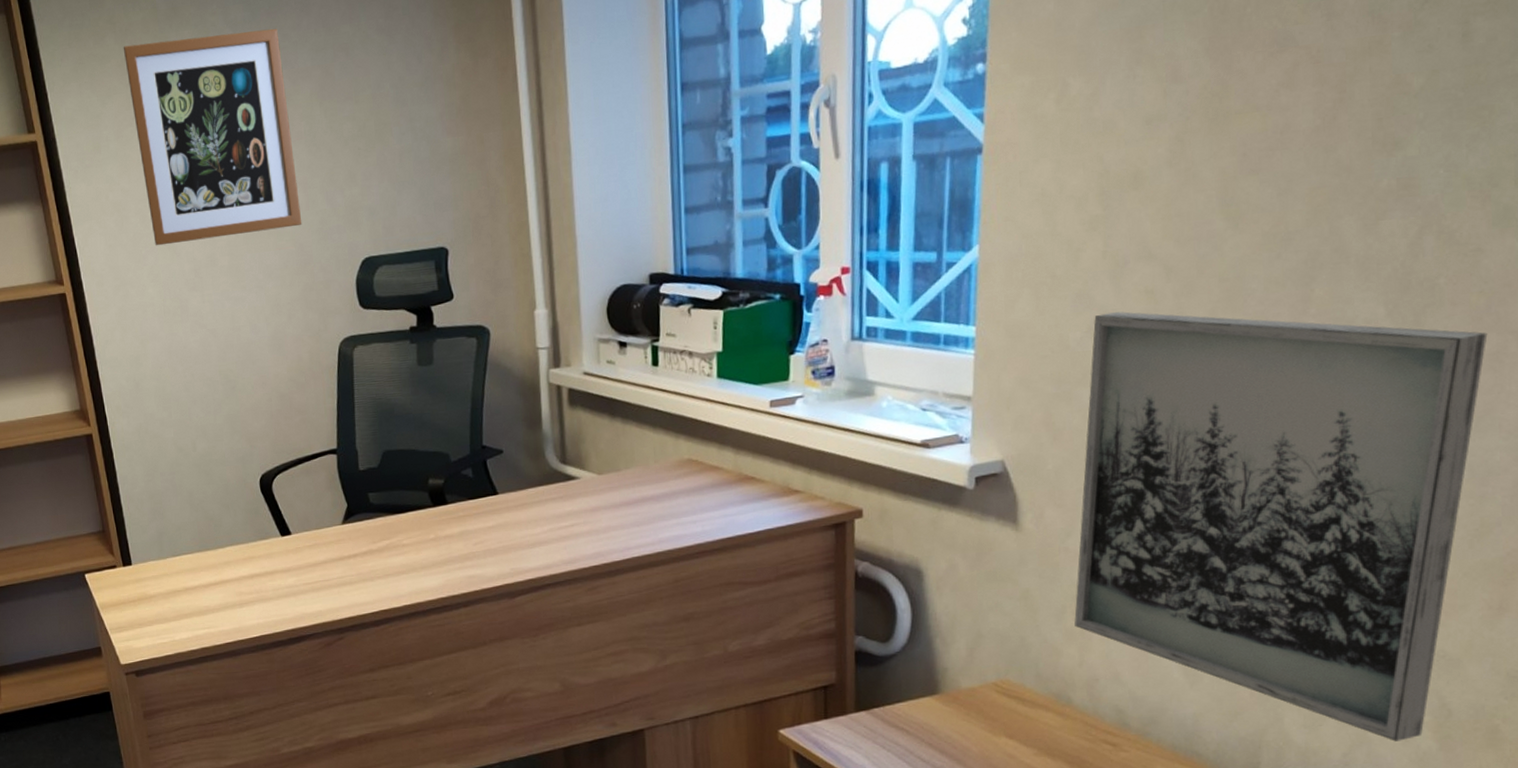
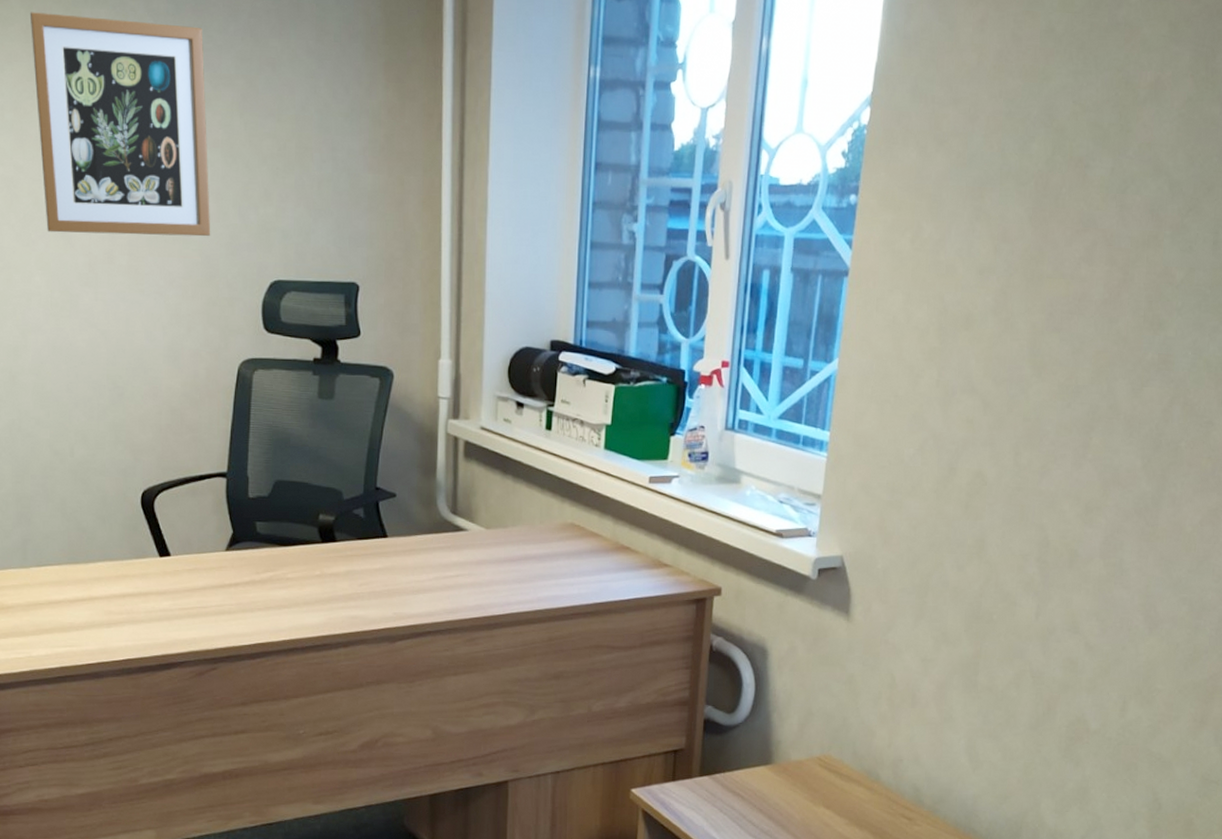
wall art: present [1074,311,1488,742] -> none [887,434,1211,828]

